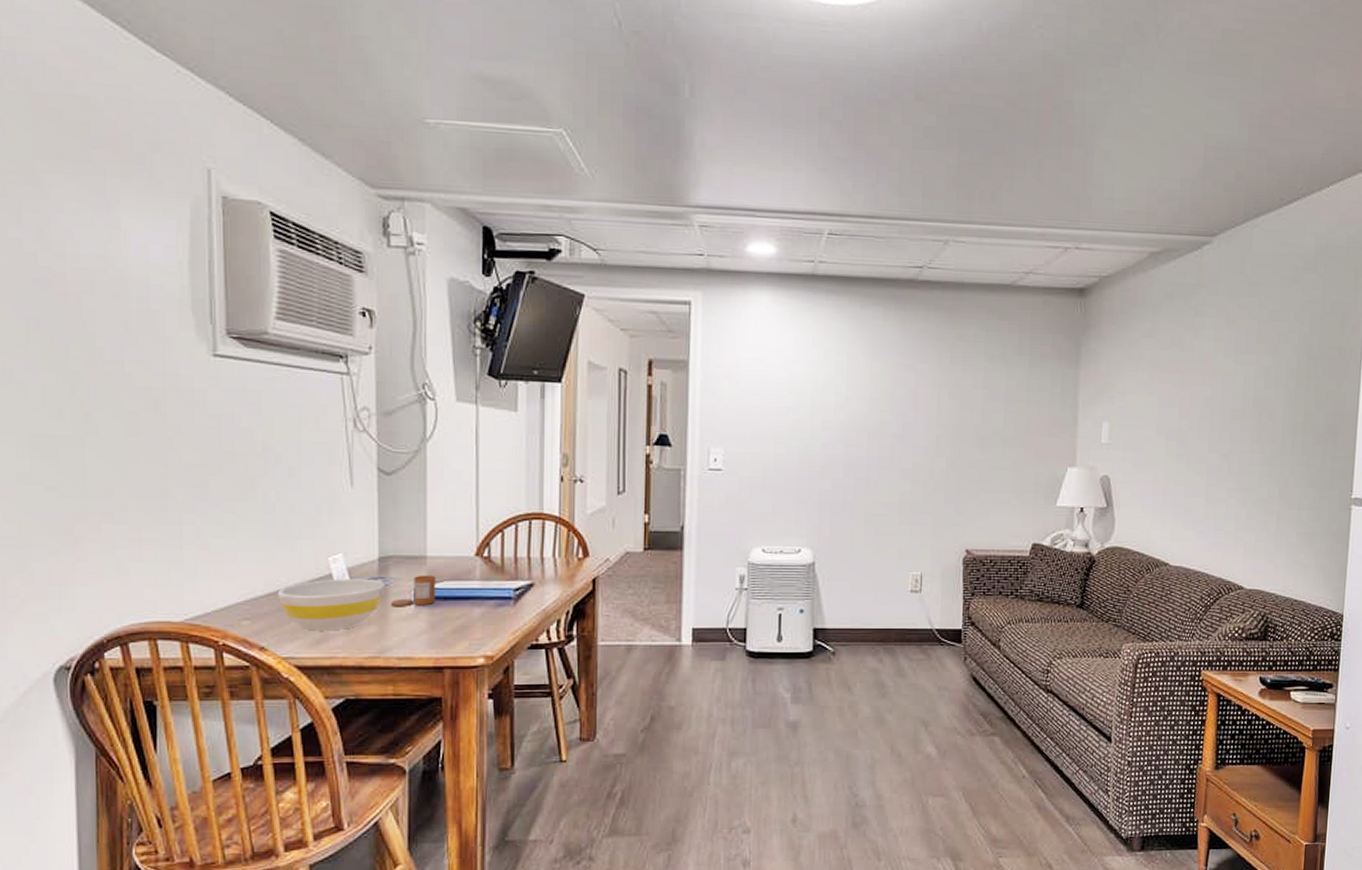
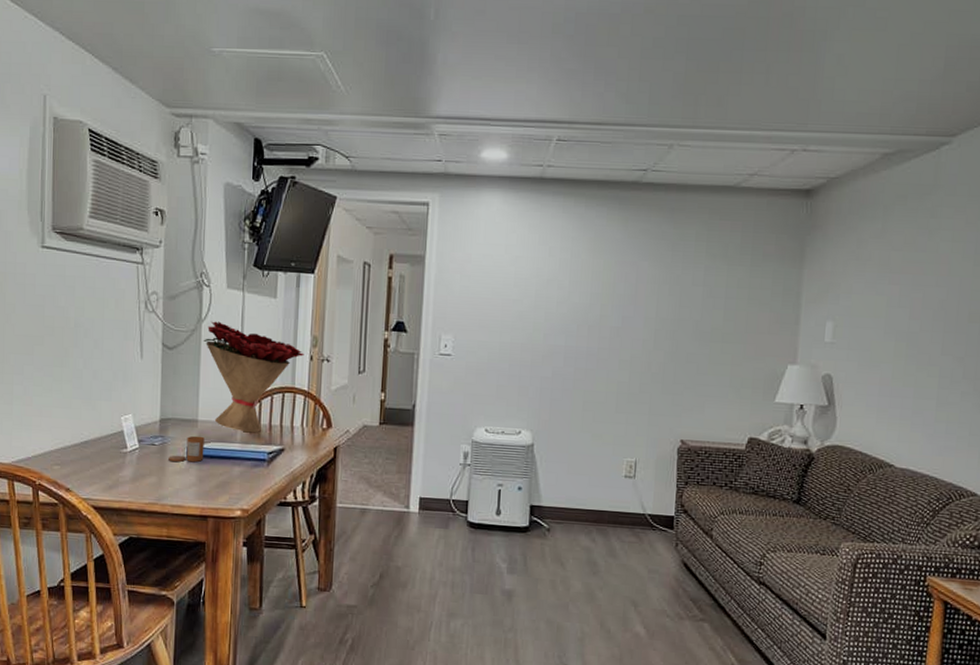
bowl: present [278,578,385,631] -> none [82,435,164,479]
flower bouquet: none [429,440,553,568] -> present [203,321,304,433]

